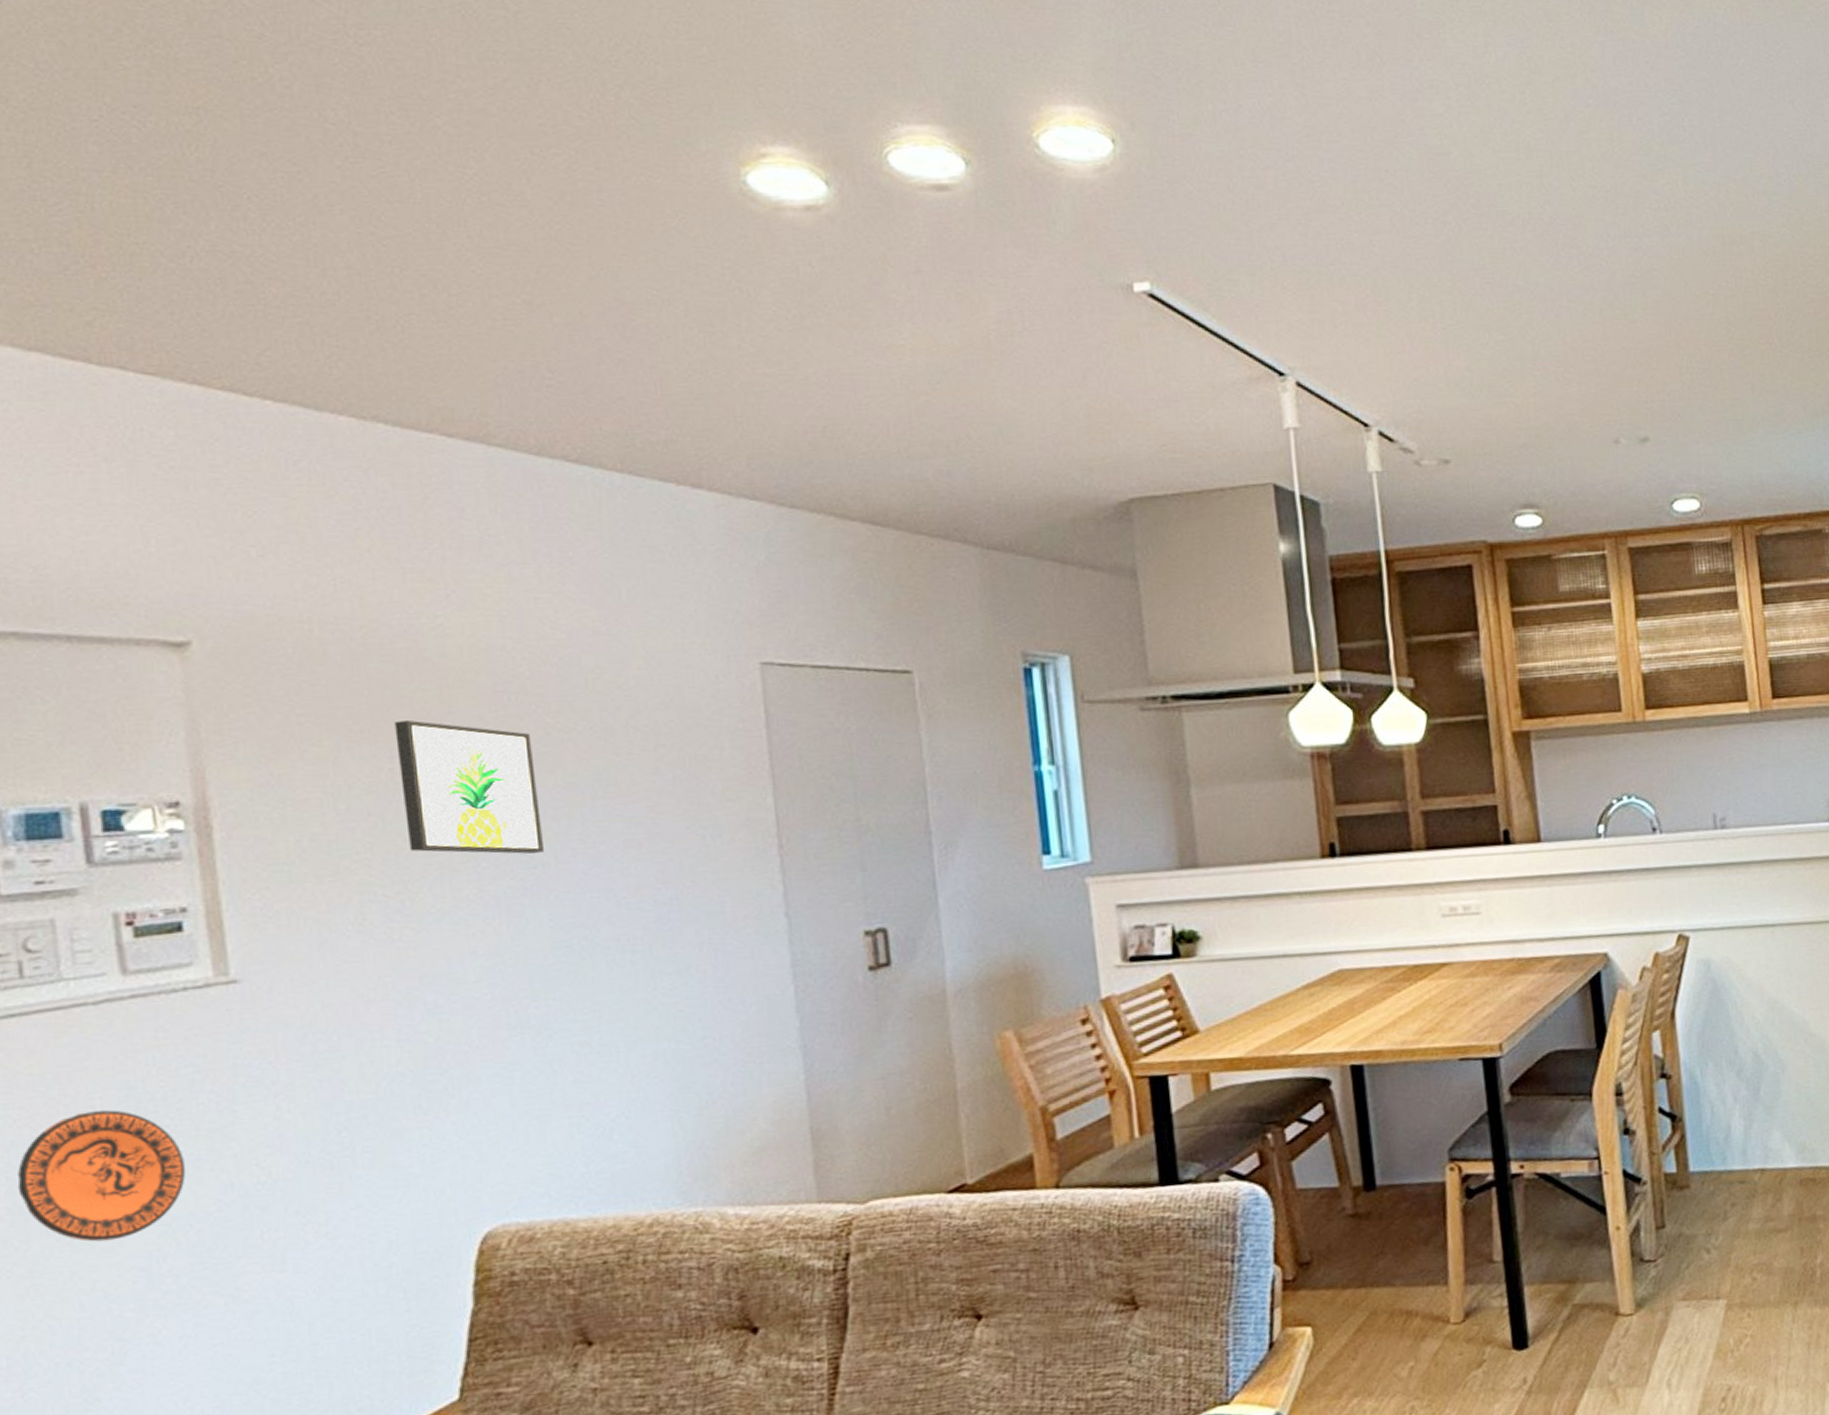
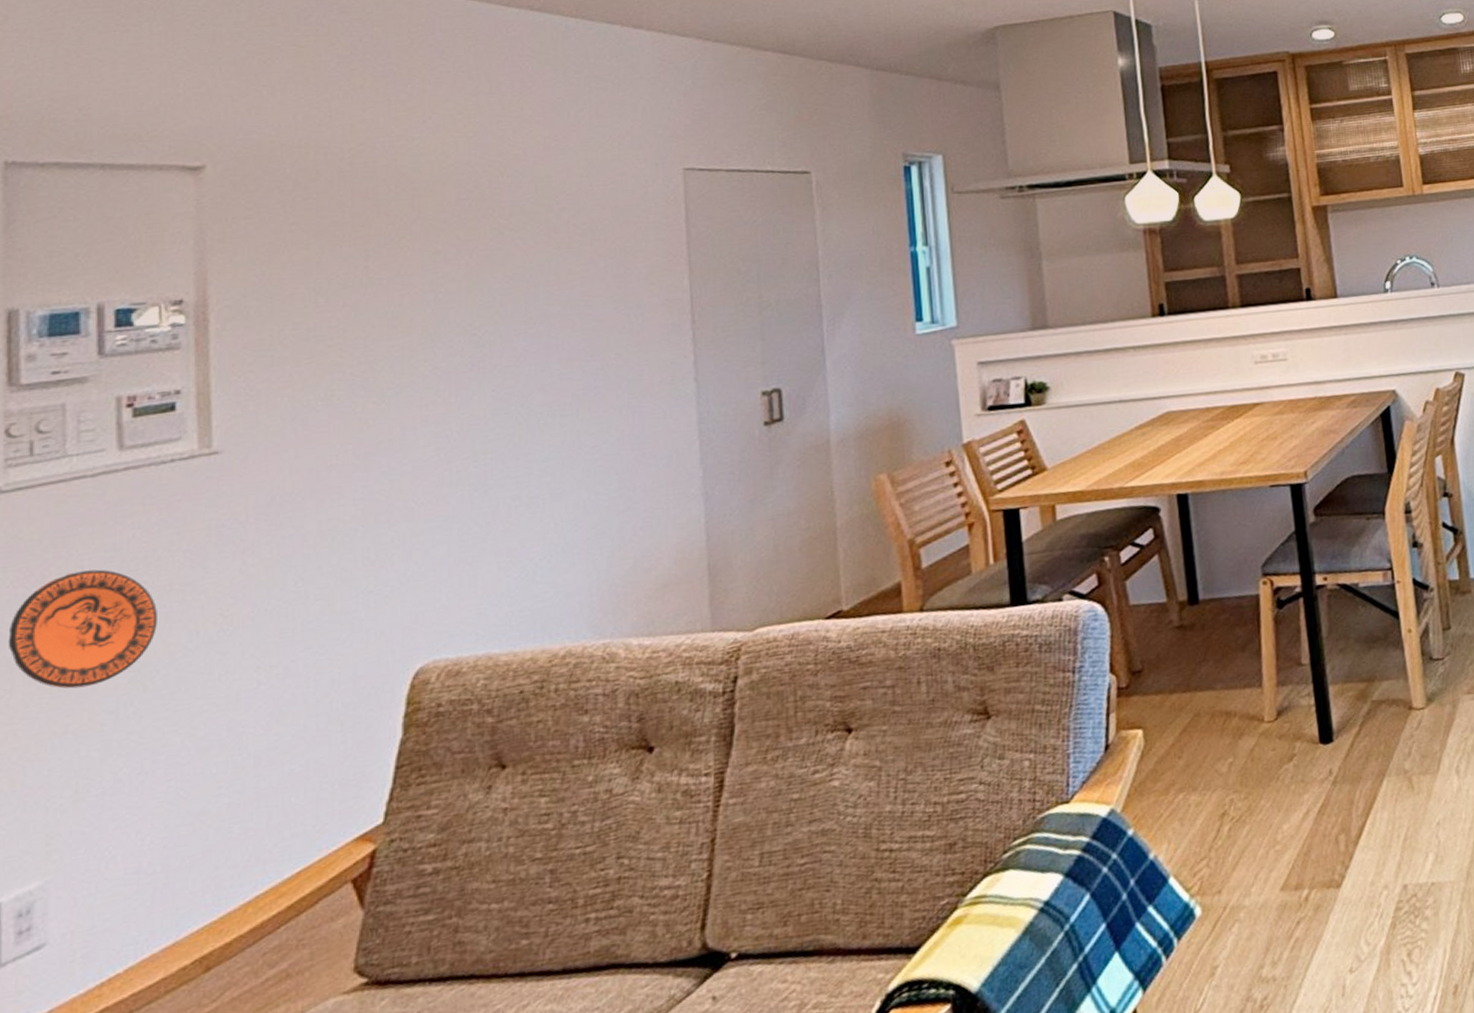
wall art: present [394,719,545,854] -> none [372,225,492,336]

